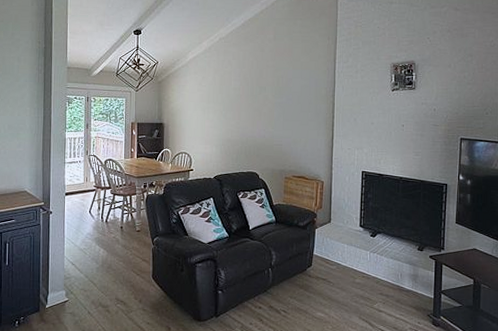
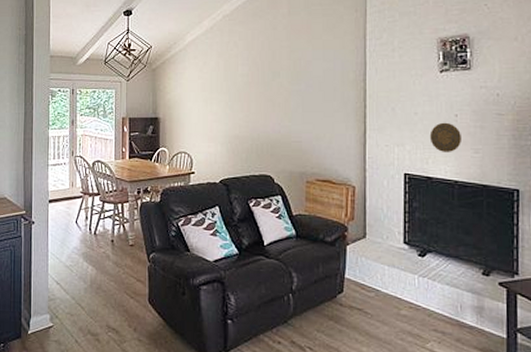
decorative plate: none [382,131,406,155] -> present [429,122,461,152]

